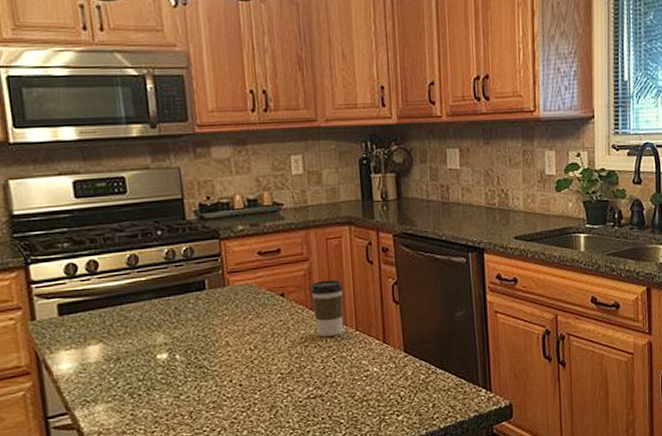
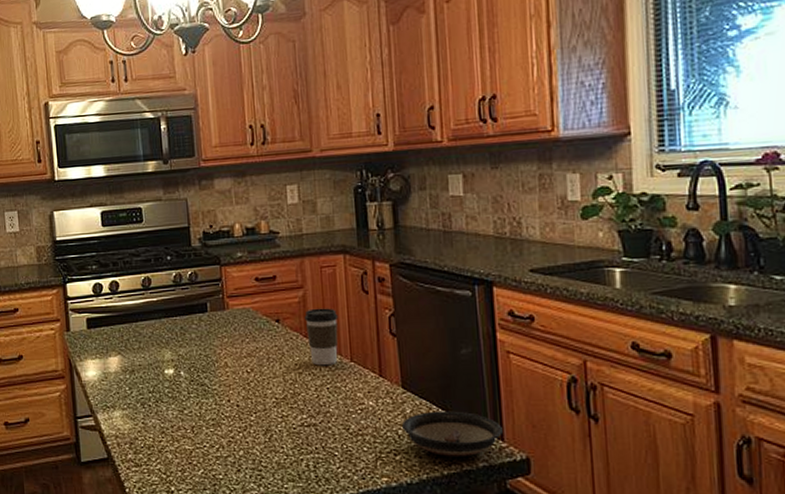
saucer: none [403,369,490,411] -> present [401,411,503,457]

